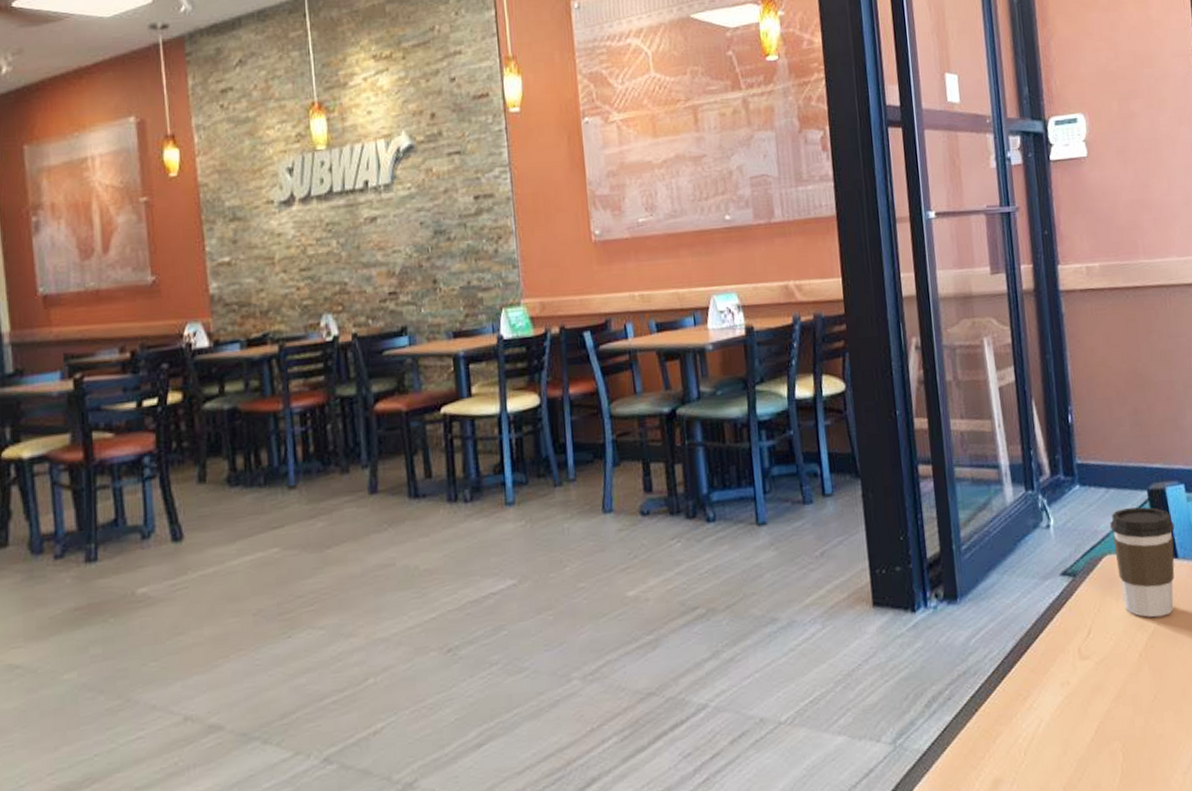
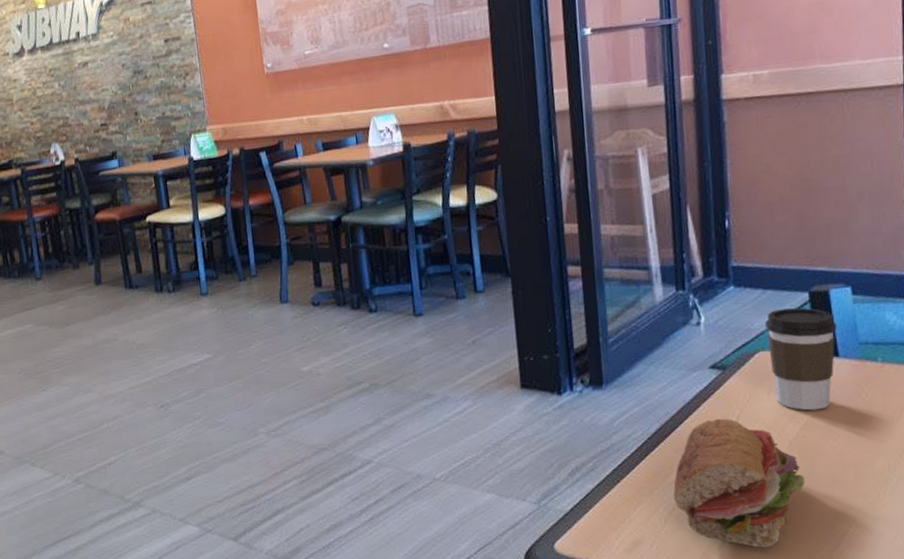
sandwich: none [1031,630,1156,776] -> present [673,418,805,548]

